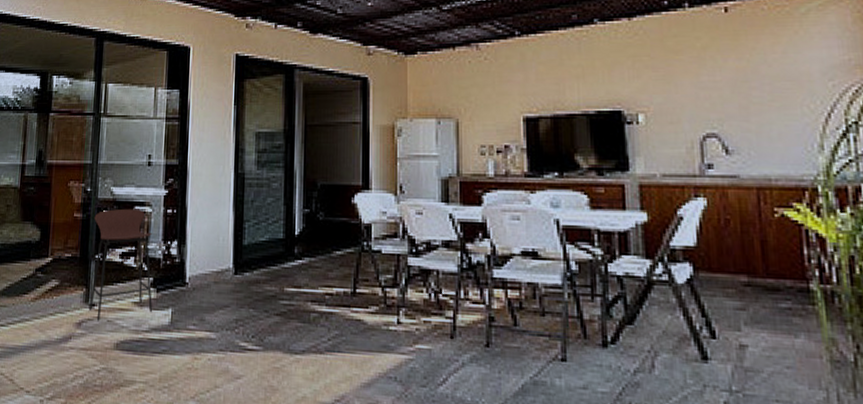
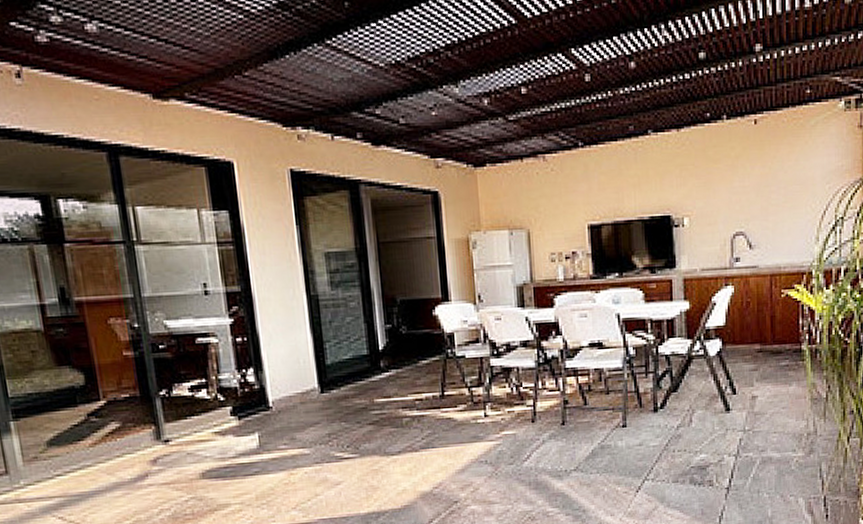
bar stool: present [88,208,153,321] -> none [149,340,238,455]

